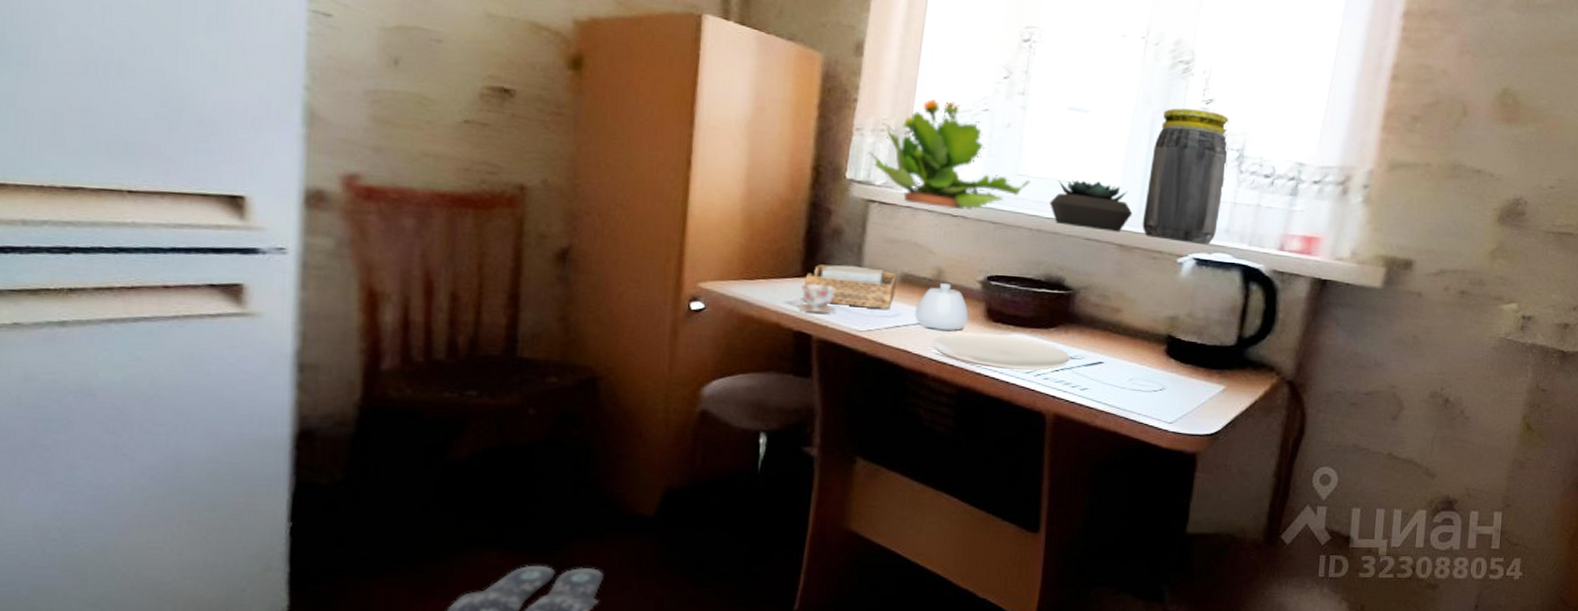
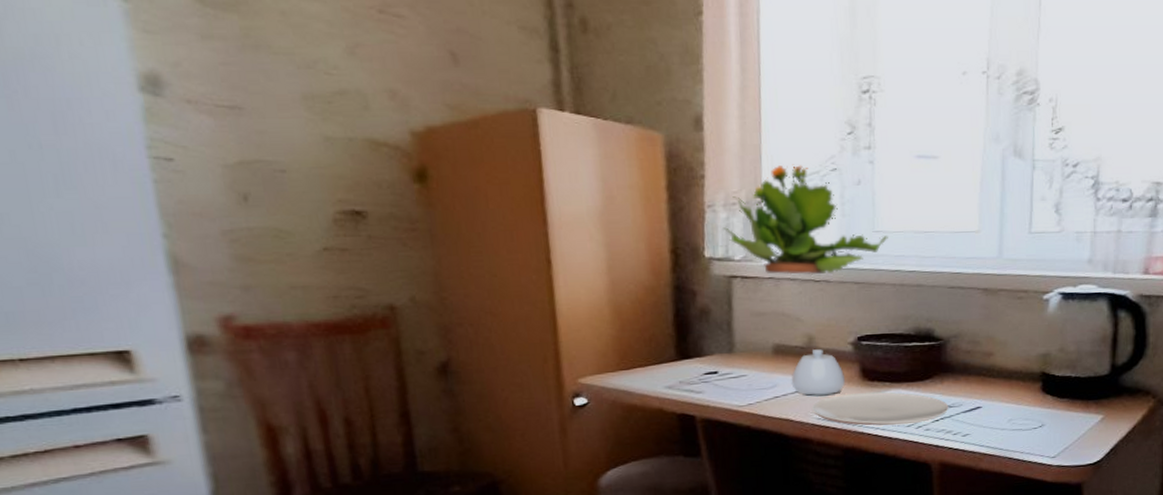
teacup: present [797,284,837,314] -> none [677,365,715,395]
napkin holder: present [802,264,898,310] -> none [680,343,771,384]
succulent plant: present [1050,179,1133,232] -> none [910,228,994,277]
jar: present [1142,108,1229,246] -> none [1004,140,1083,279]

